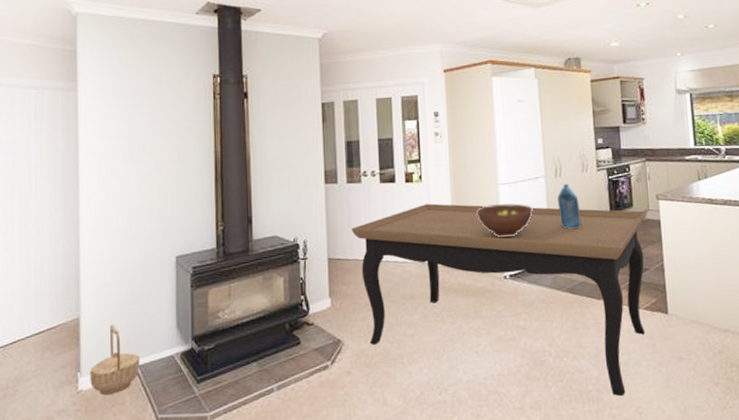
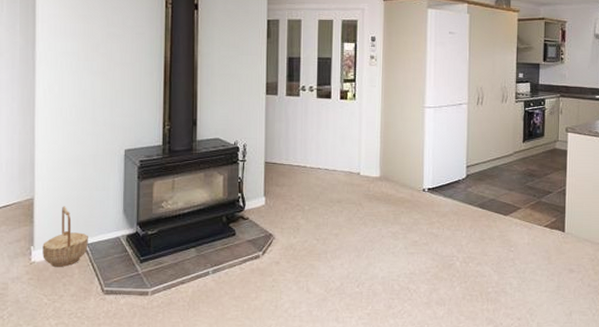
dining table: present [351,203,647,397] -> none [287,120,555,299]
fruit bowl: present [476,203,533,238] -> none [403,125,454,155]
bottle: present [558,184,582,229] -> none [477,112,497,152]

